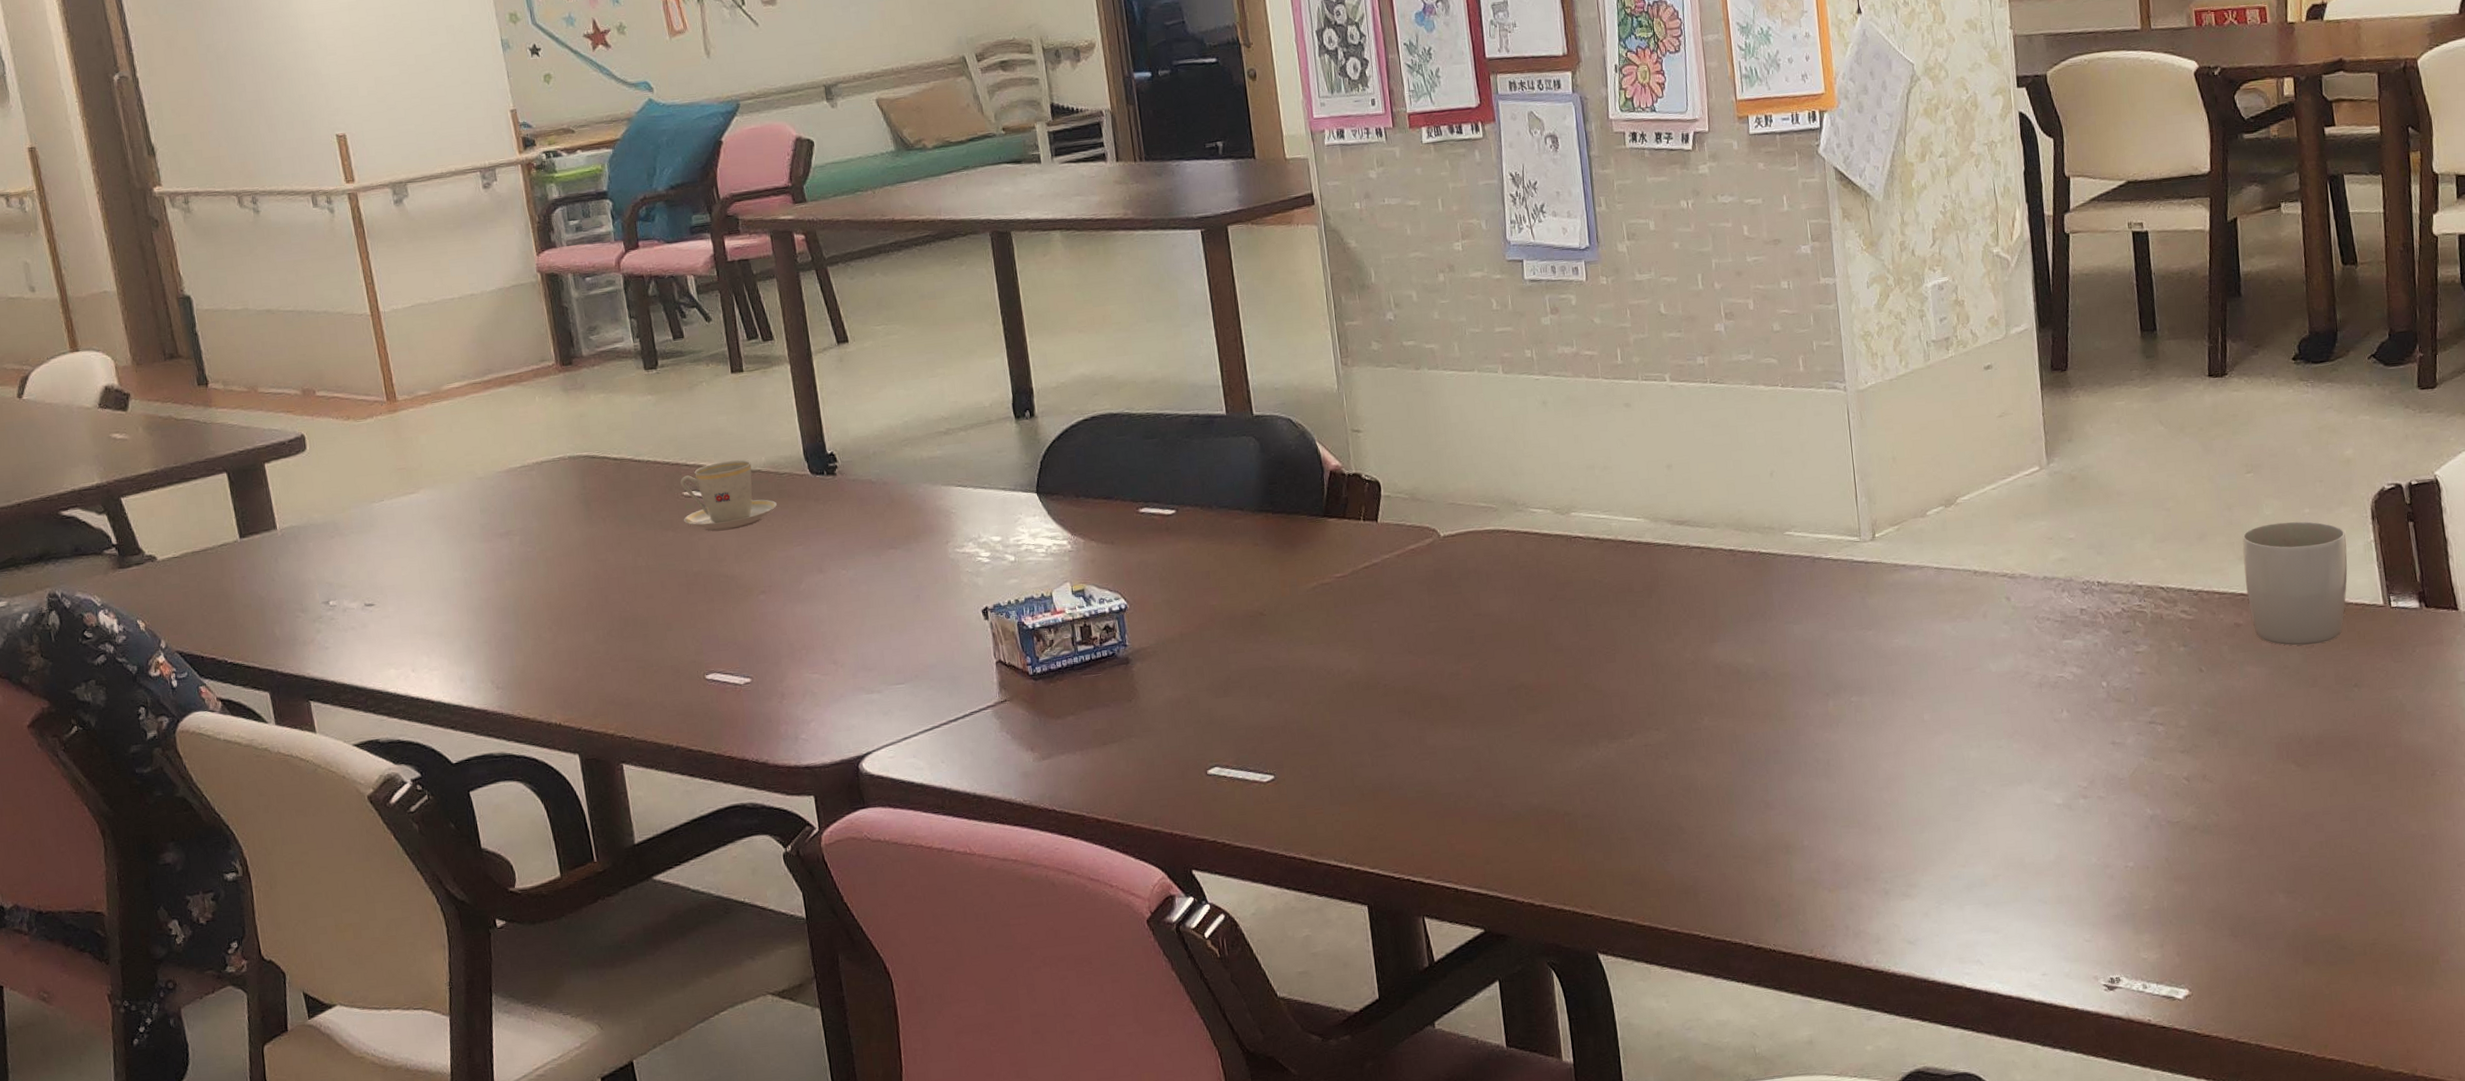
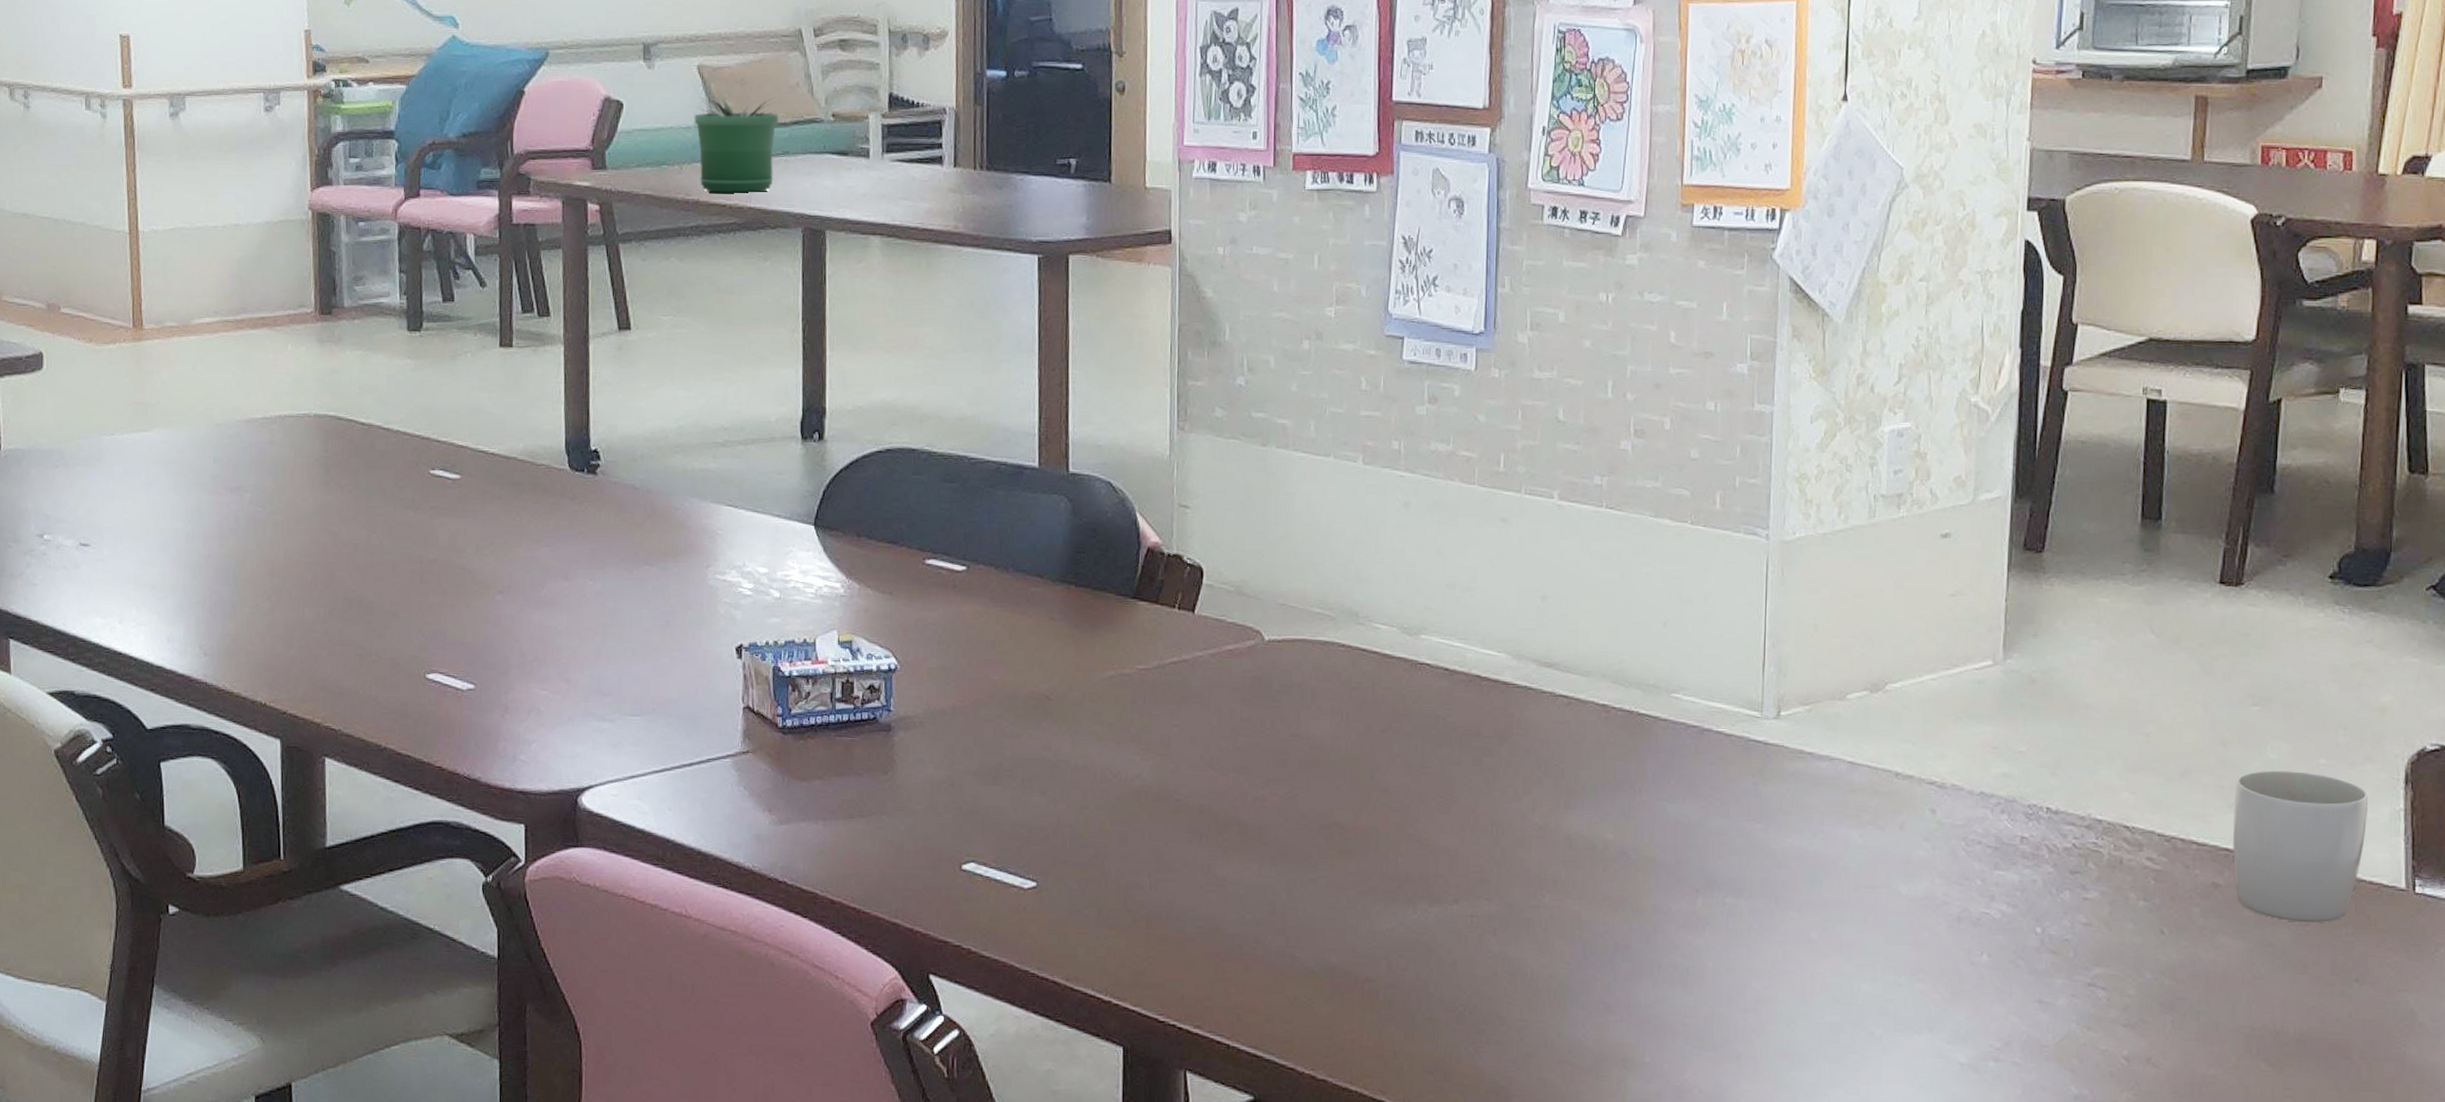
teacup: present [680,459,778,531] -> none [427,443,530,519]
planter: none [875,120,968,211] -> present [692,93,793,193]

